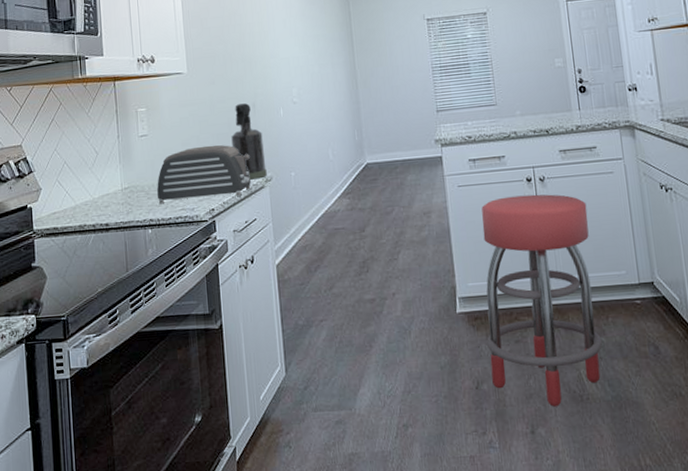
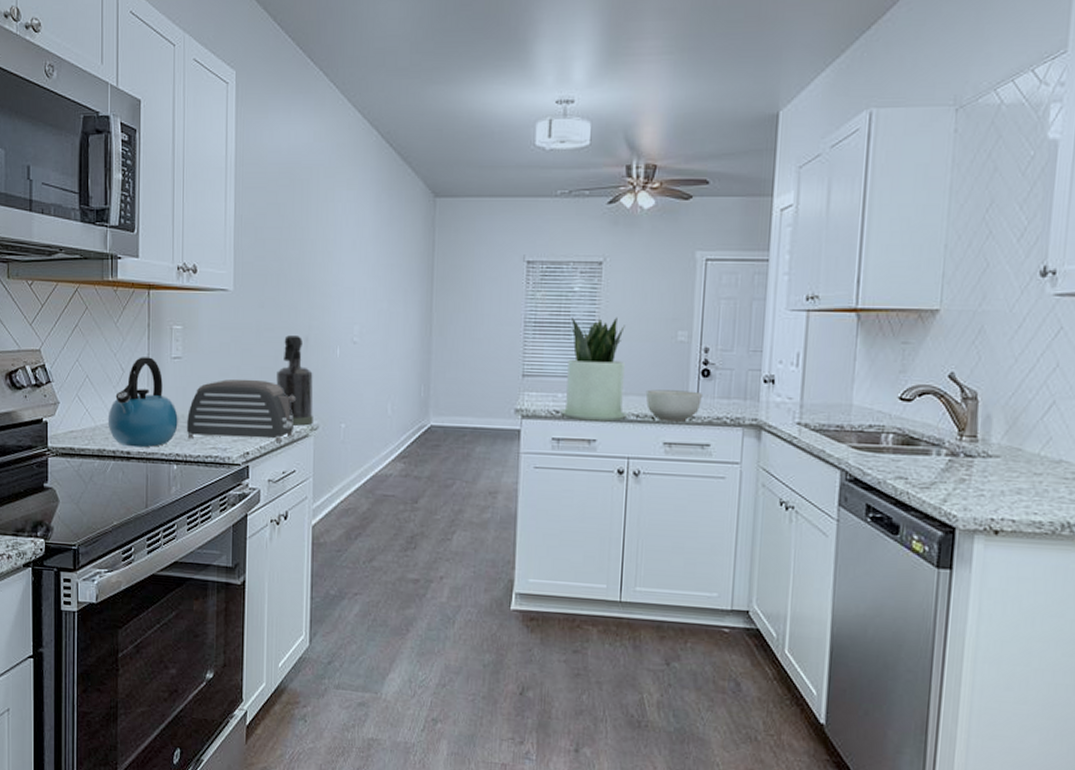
kettle: none [86,138,150,220] -> present [107,357,178,448]
planter: none [469,54,527,142] -> present [559,317,628,422]
stool: present [481,194,603,407] -> none [540,487,685,729]
bowl: none [537,105,584,133] -> present [645,389,704,422]

